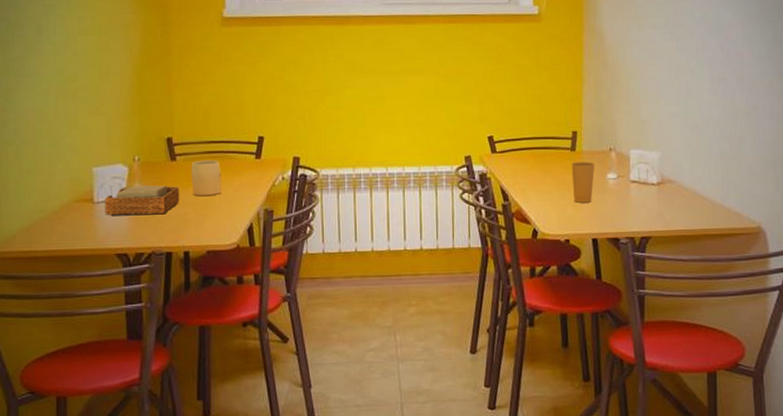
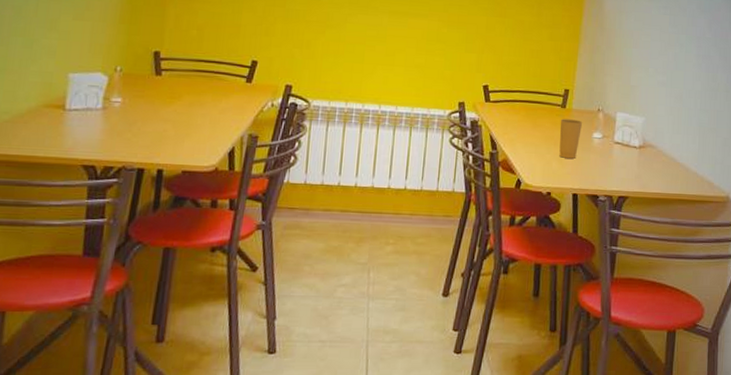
napkin holder: present [105,185,180,215] -> none [76,96,161,129]
mug: present [191,159,222,197] -> none [174,77,209,115]

